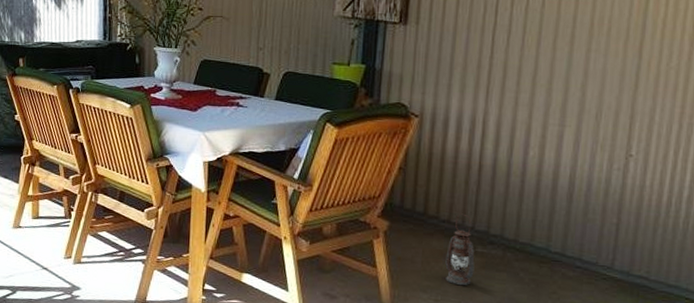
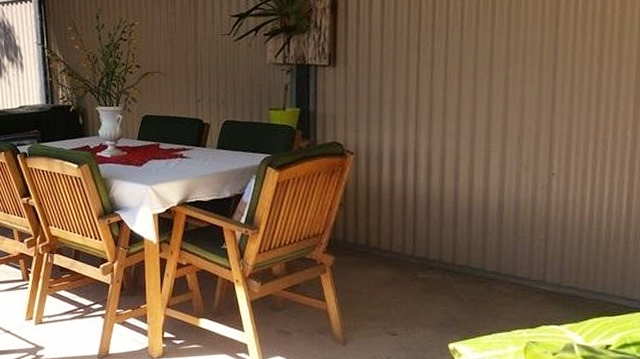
lantern: present [445,213,475,286] -> none [390,242,417,311]

